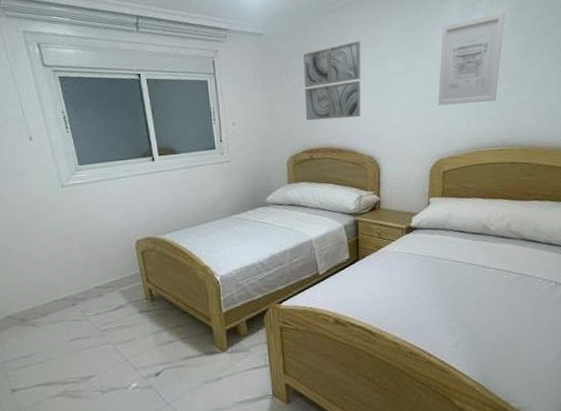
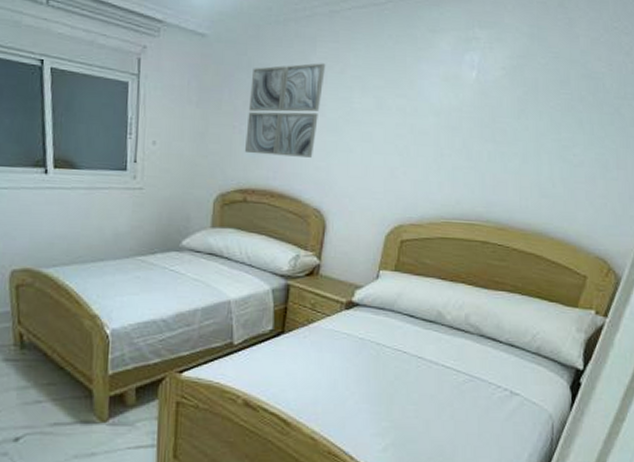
wall art: present [438,12,505,106] -> none [408,56,504,165]

